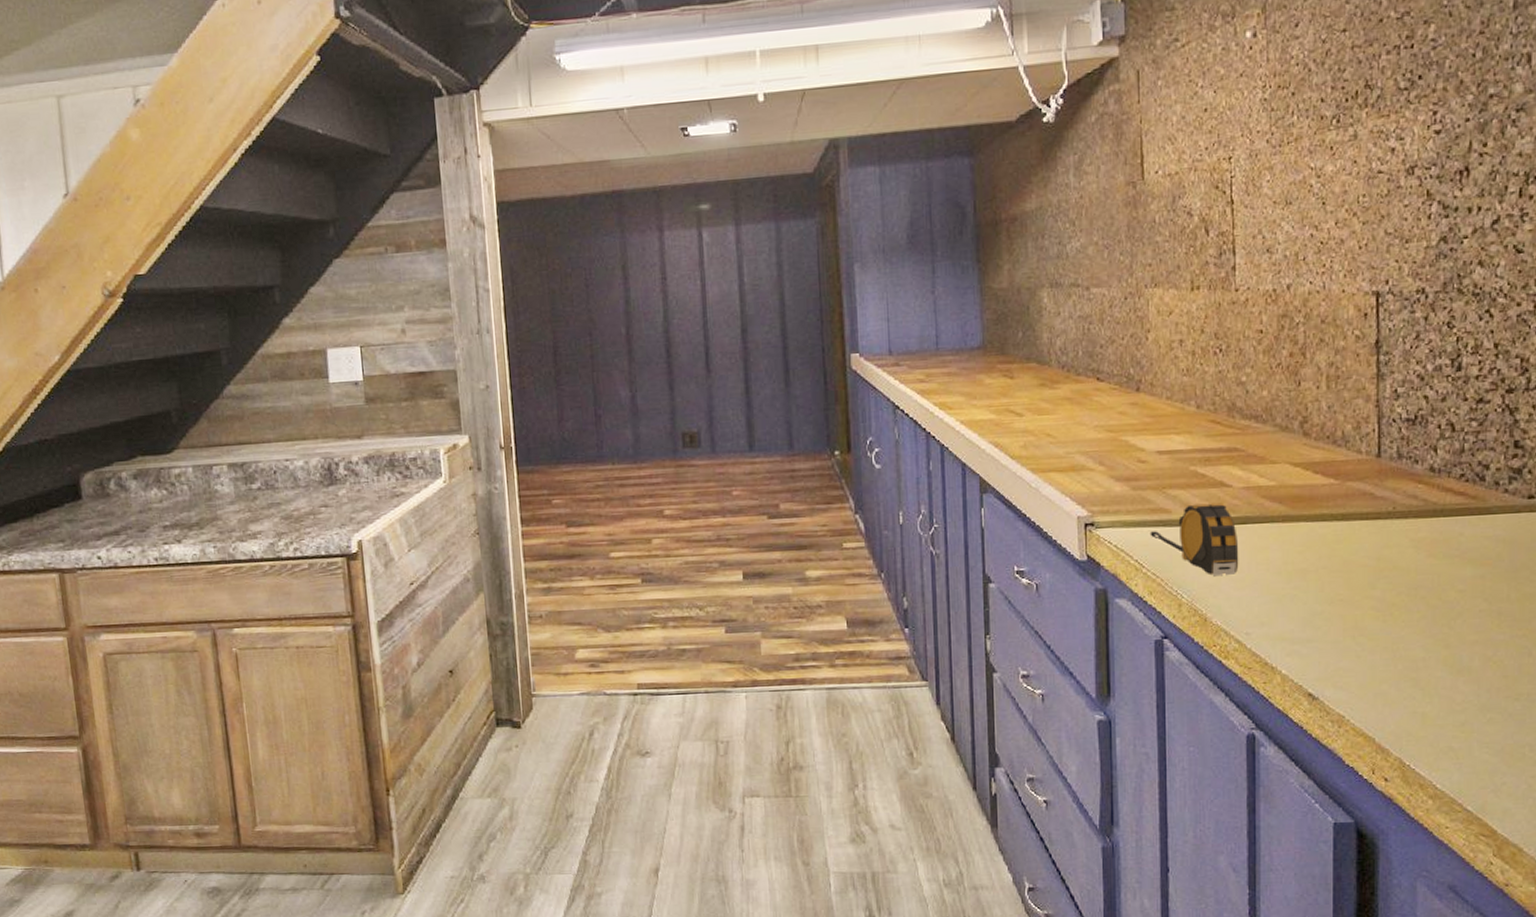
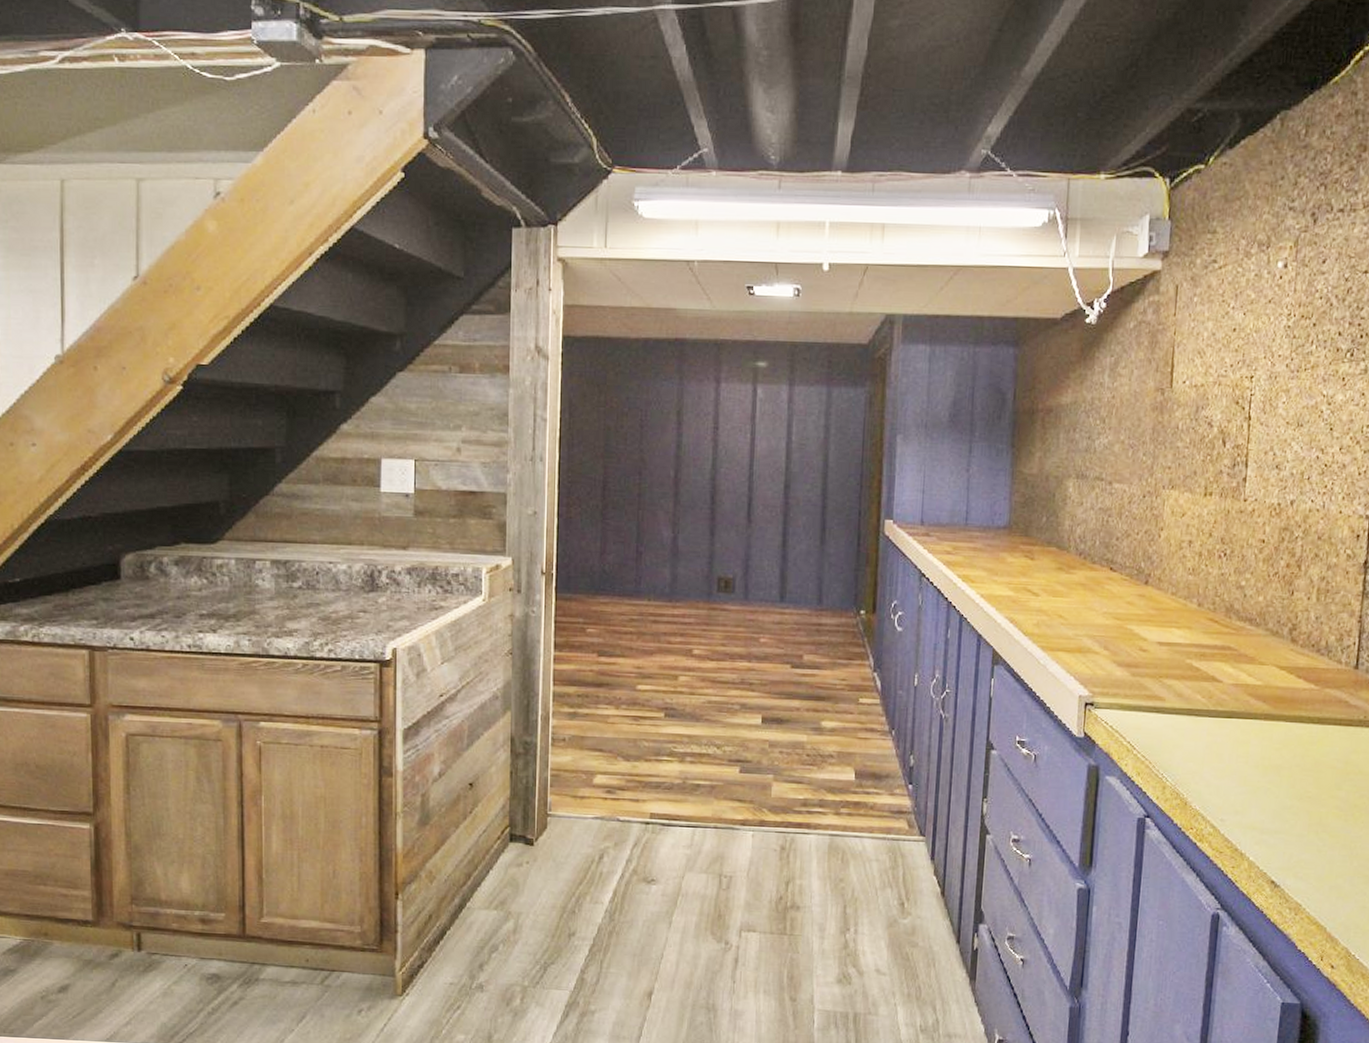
tape measure: present [1150,503,1239,577] -> none [1143,695,1223,765]

